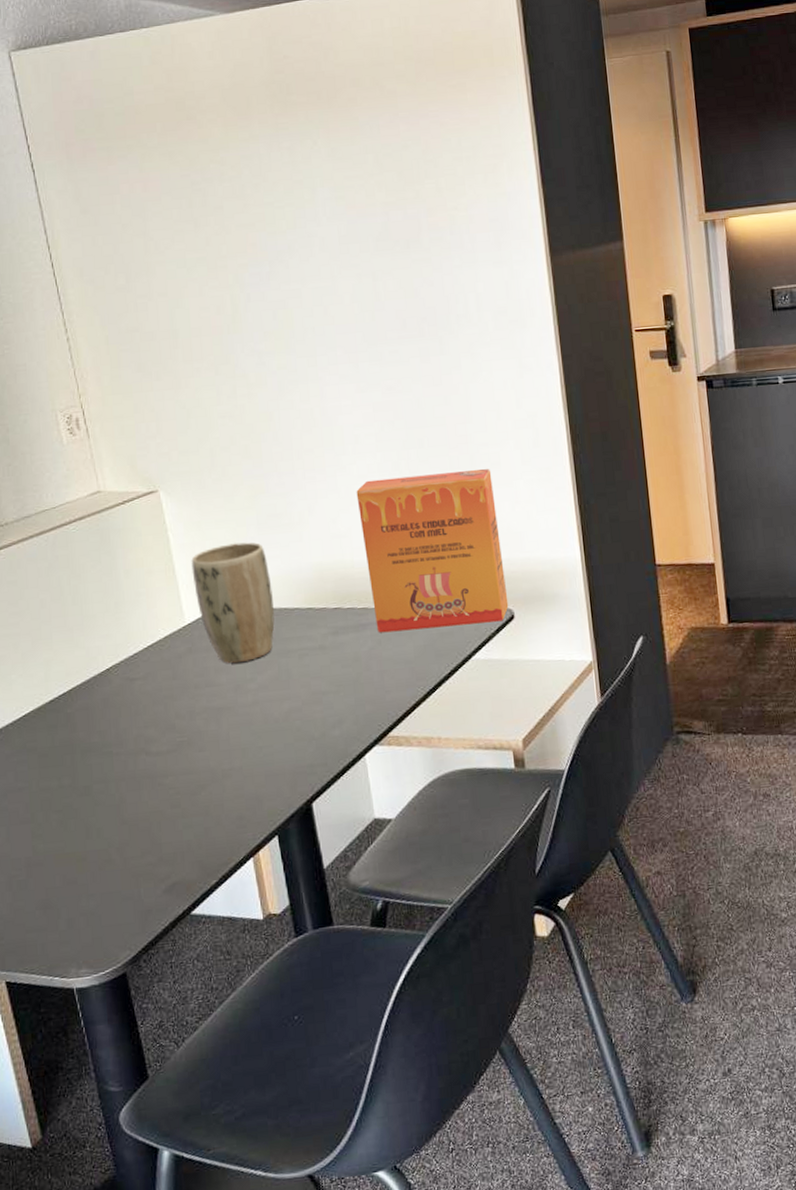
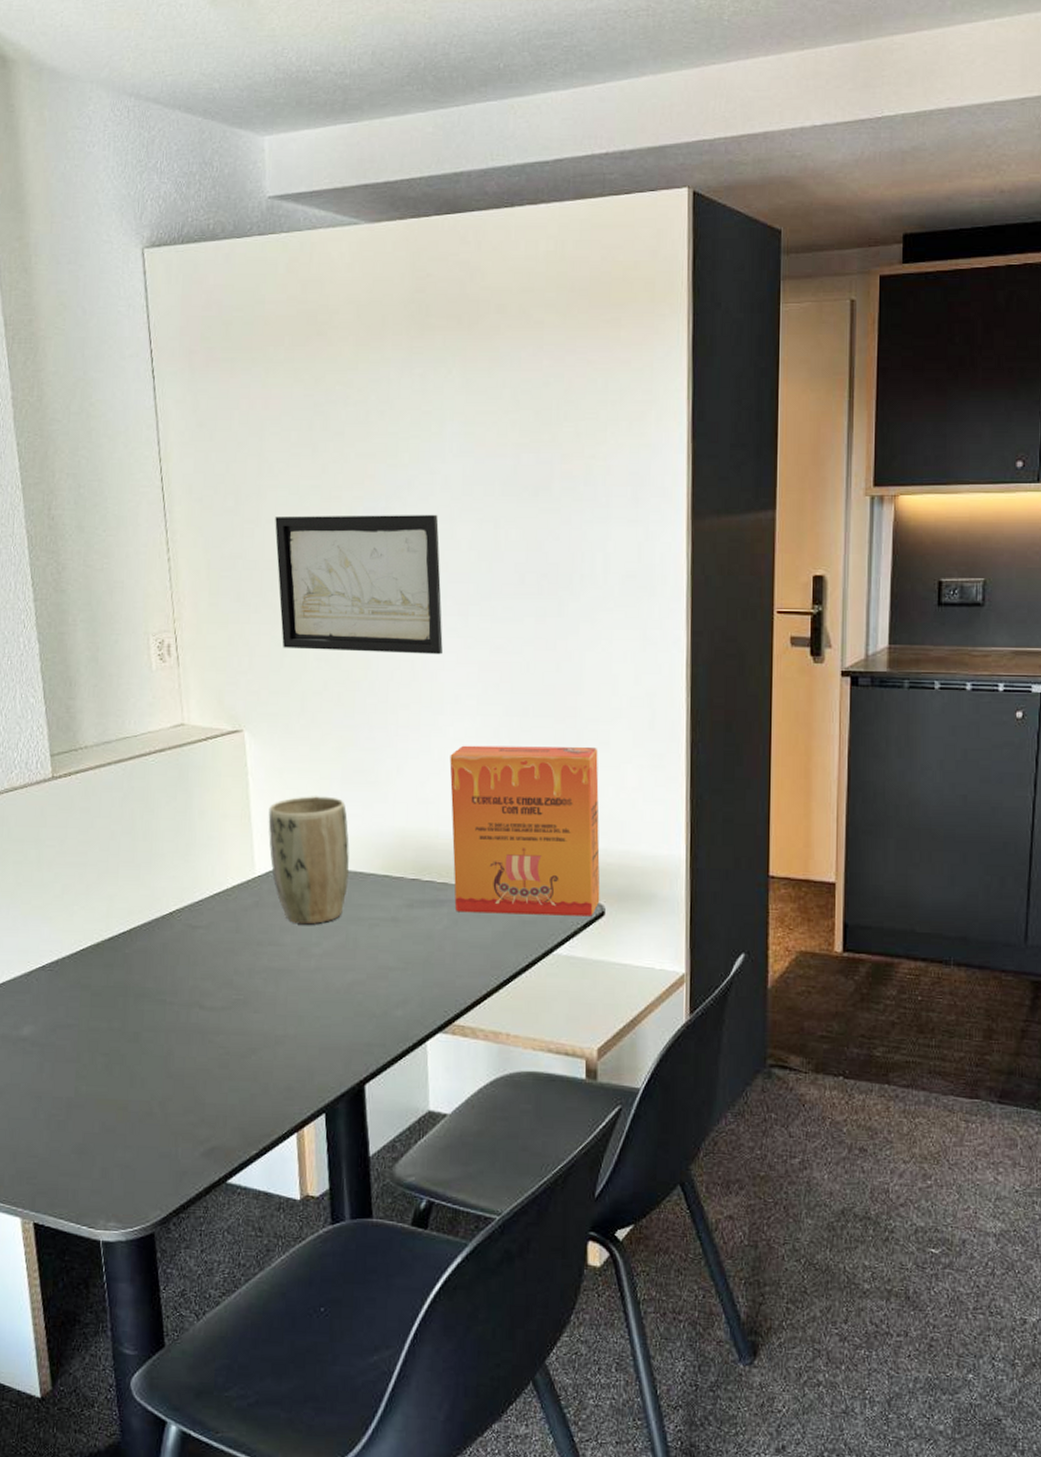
wall art: none [166,273,338,410] -> present [275,514,443,655]

